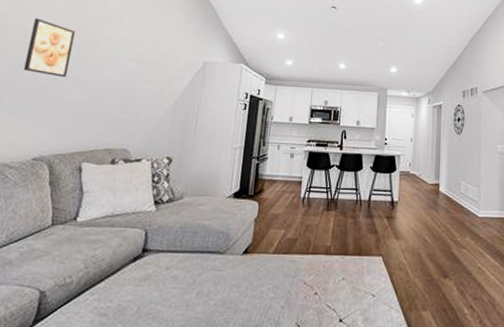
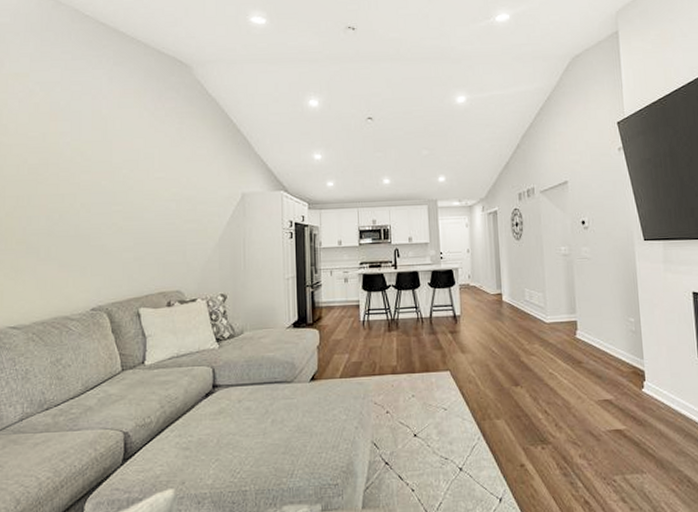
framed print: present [23,18,76,78] -> none [64,167,108,226]

